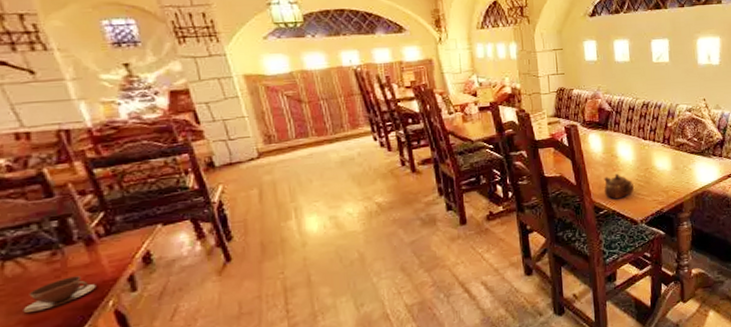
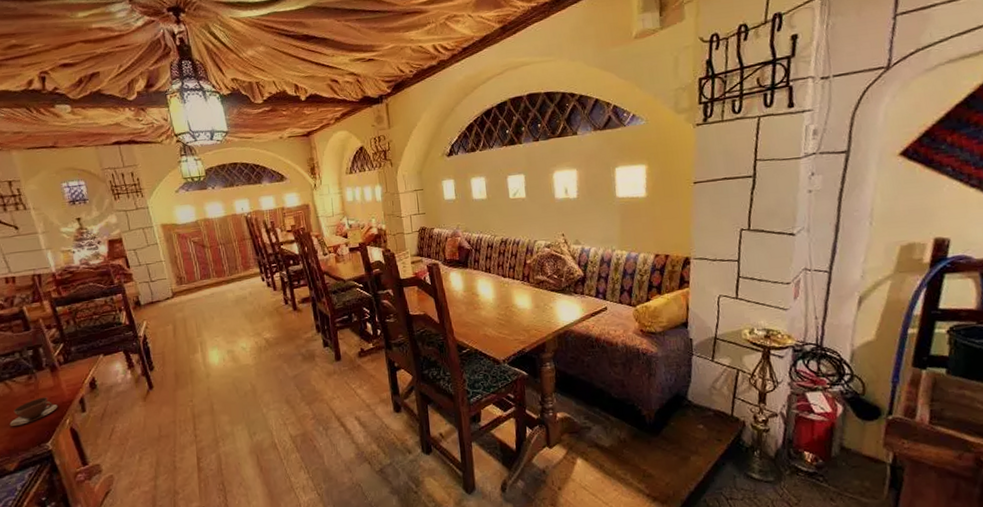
teapot: present [604,173,634,199] -> none [466,312,495,338]

